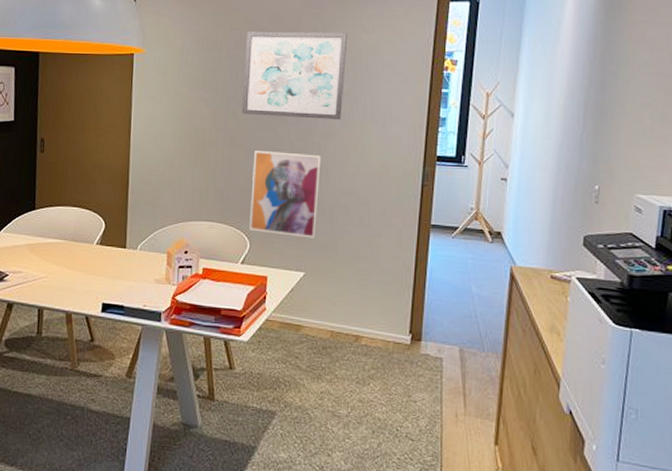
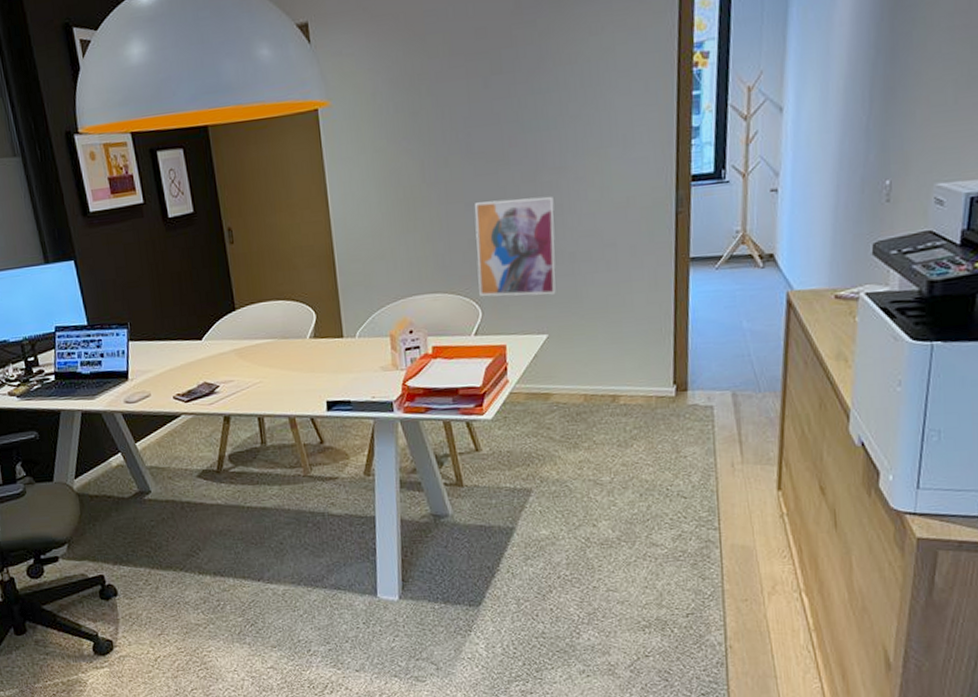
wall art: present [242,31,348,120] -> none [448,38,573,162]

